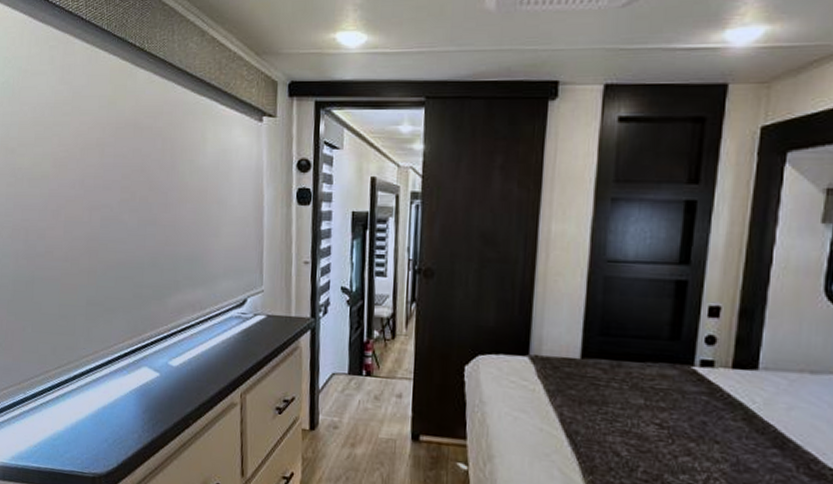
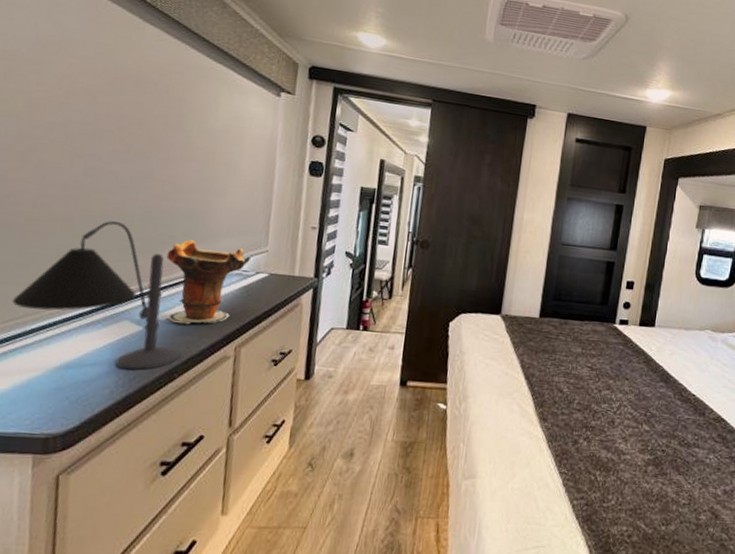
desk lamp: none [58,270,193,416] -> present [12,221,180,371]
decorative vase: none [173,284,243,371] -> present [165,240,246,325]

